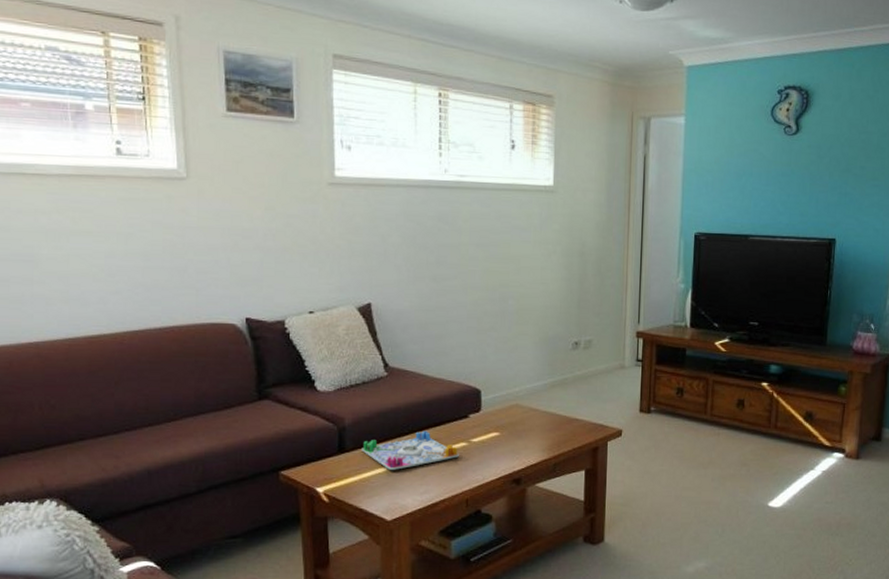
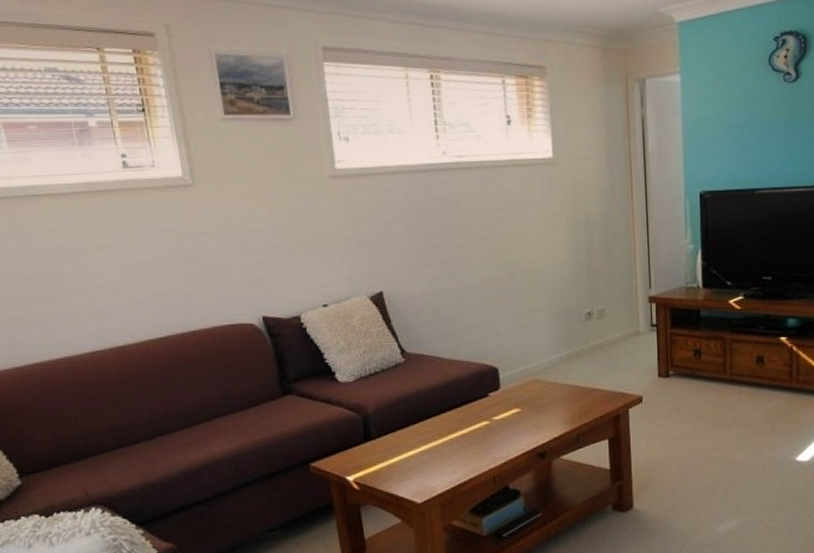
board game: present [362,430,459,470] -> none [387,412,482,454]

